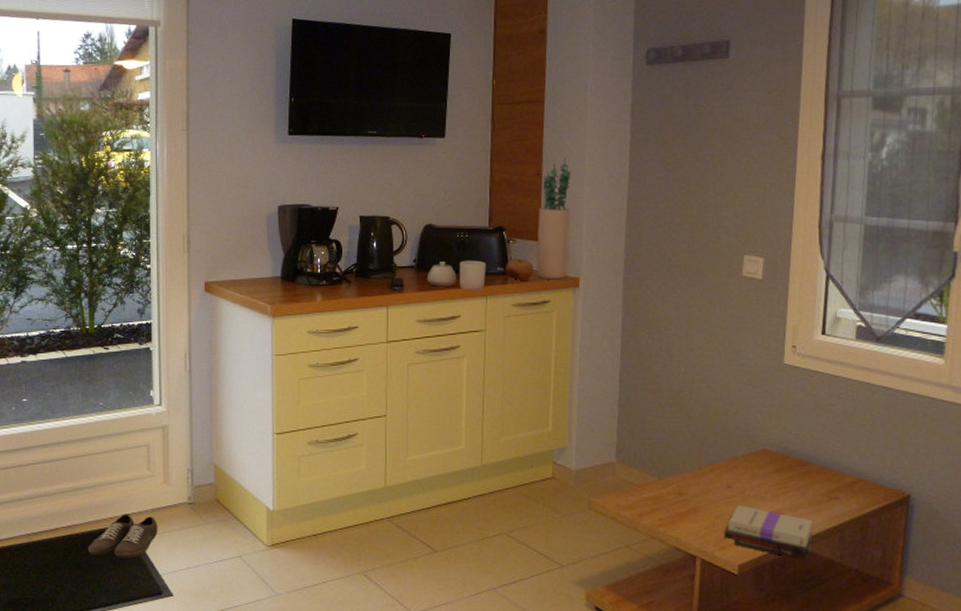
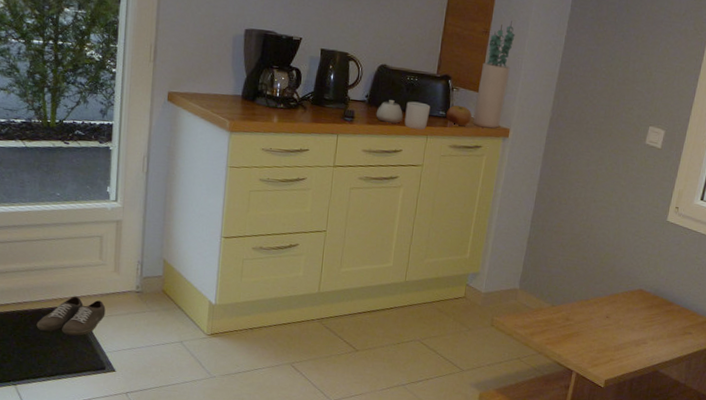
books: present [723,504,814,560] -> none [597,332,670,380]

